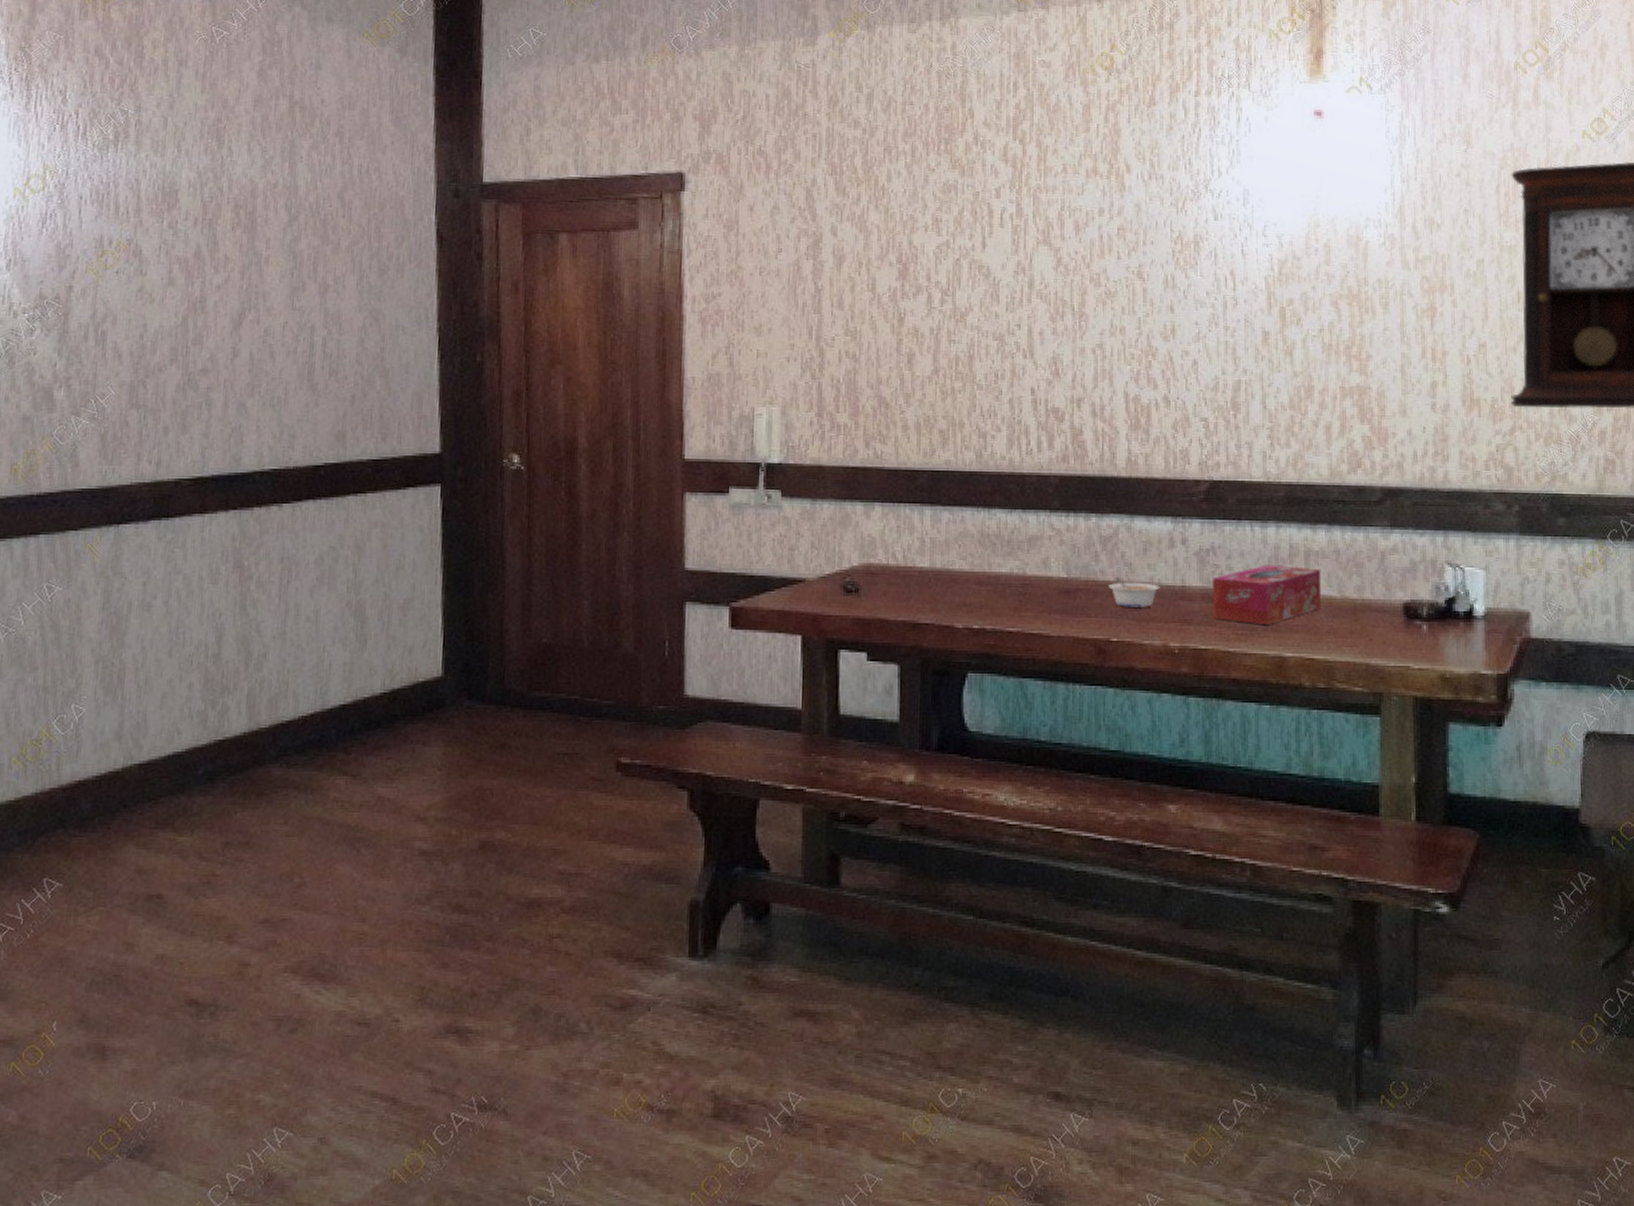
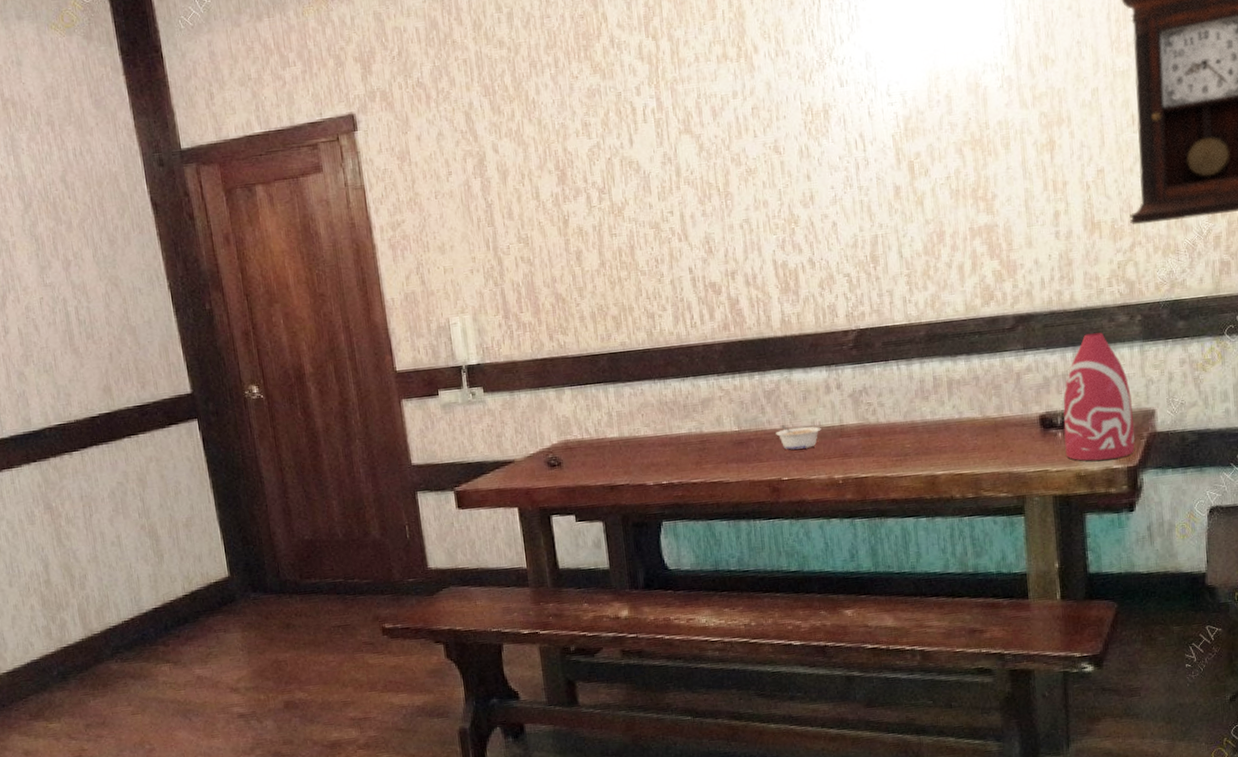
tissue box: present [1212,565,1322,624] -> none [866,395,965,451]
bottle: none [1429,519,1507,663] -> present [1063,332,1135,461]

